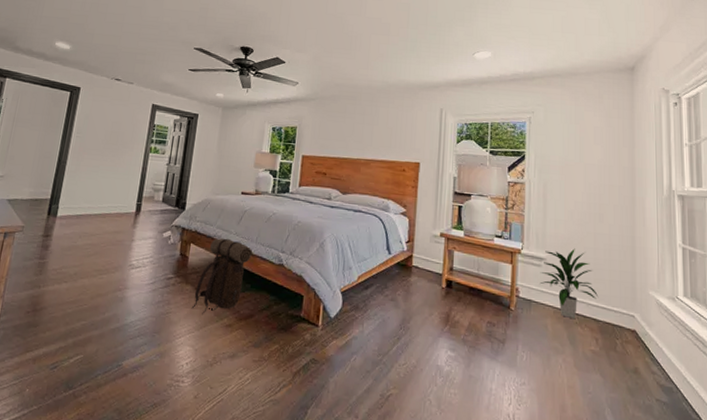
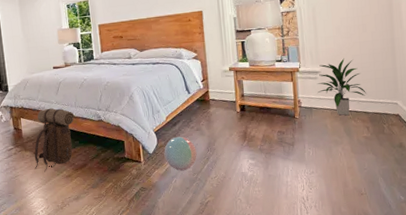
ball: none [347,303,387,348] -> present [164,136,197,171]

